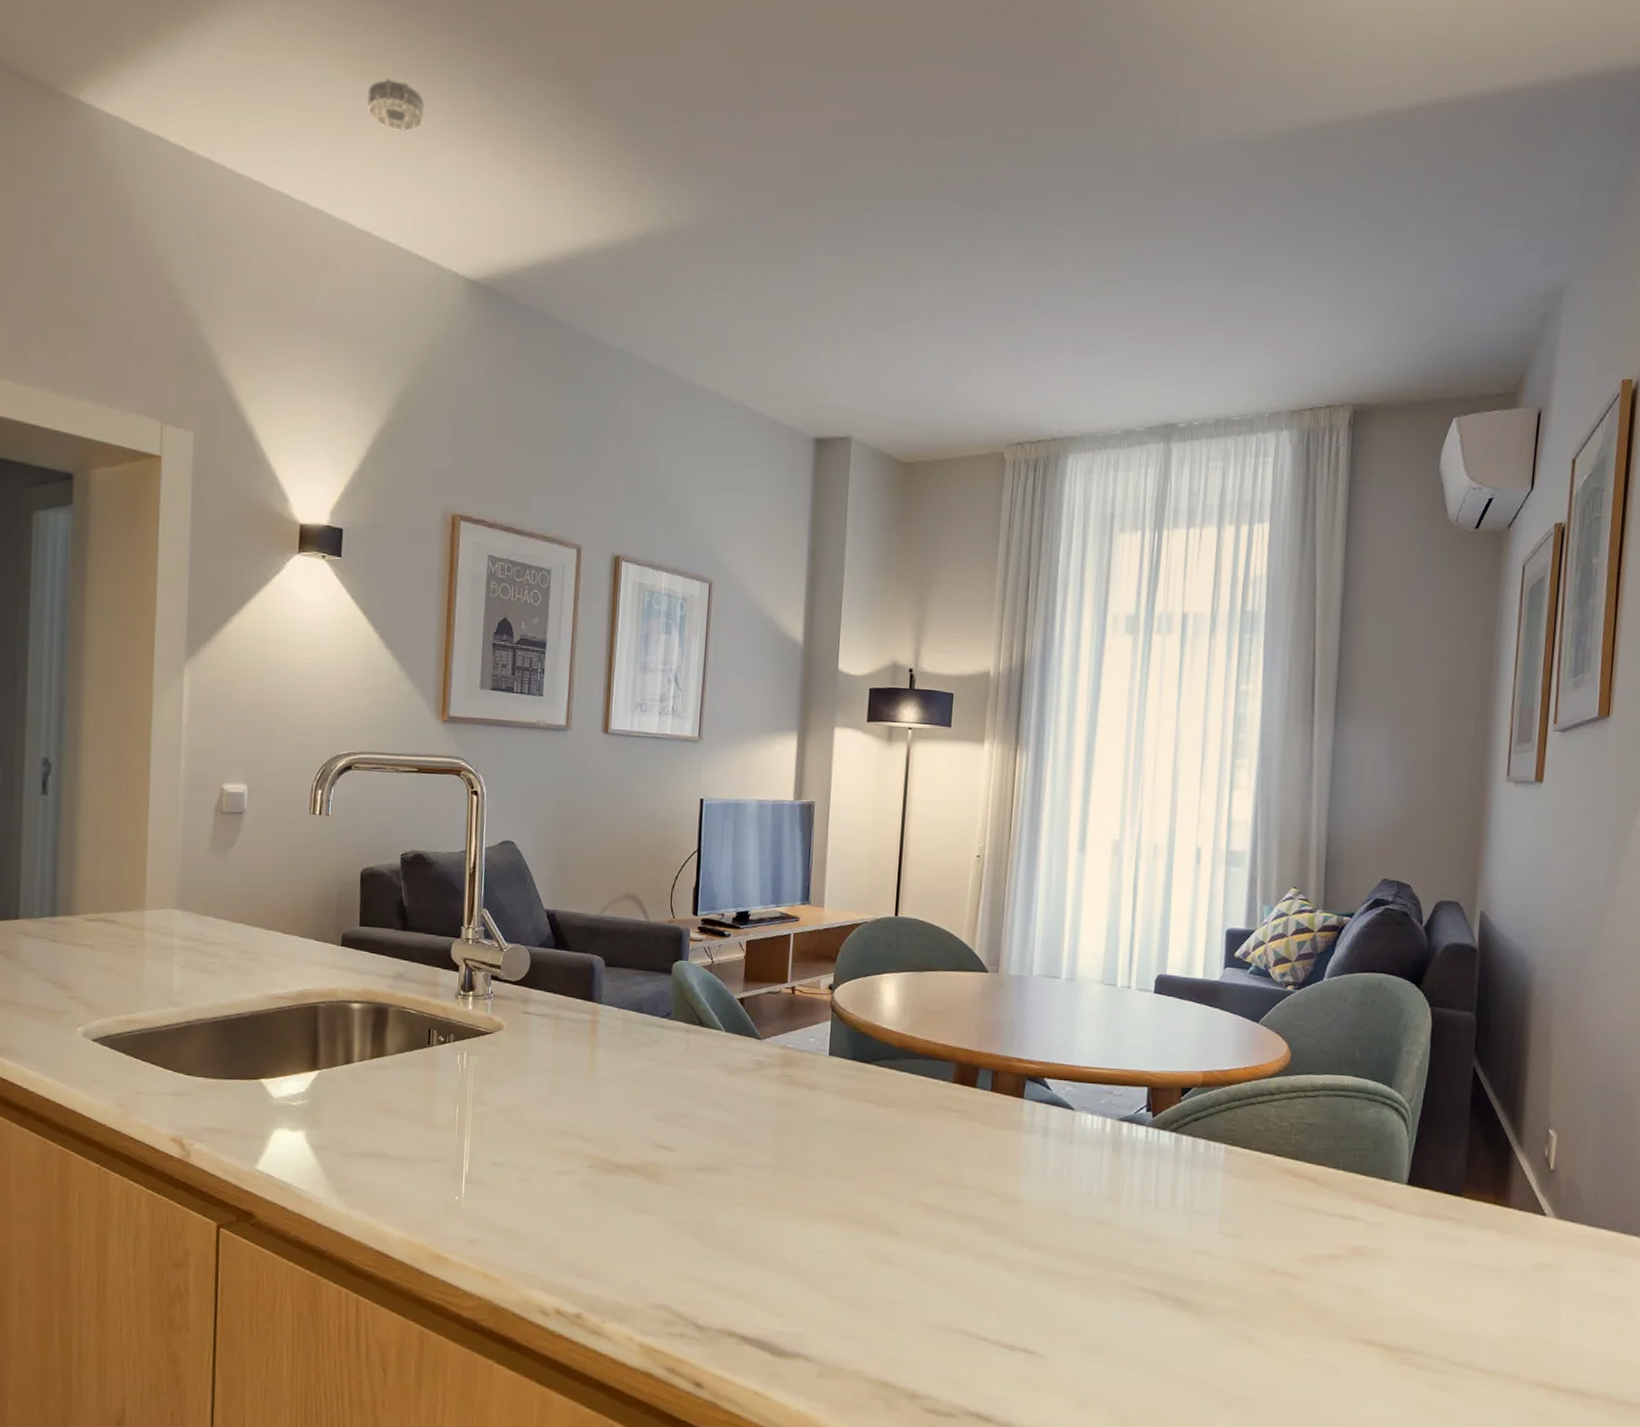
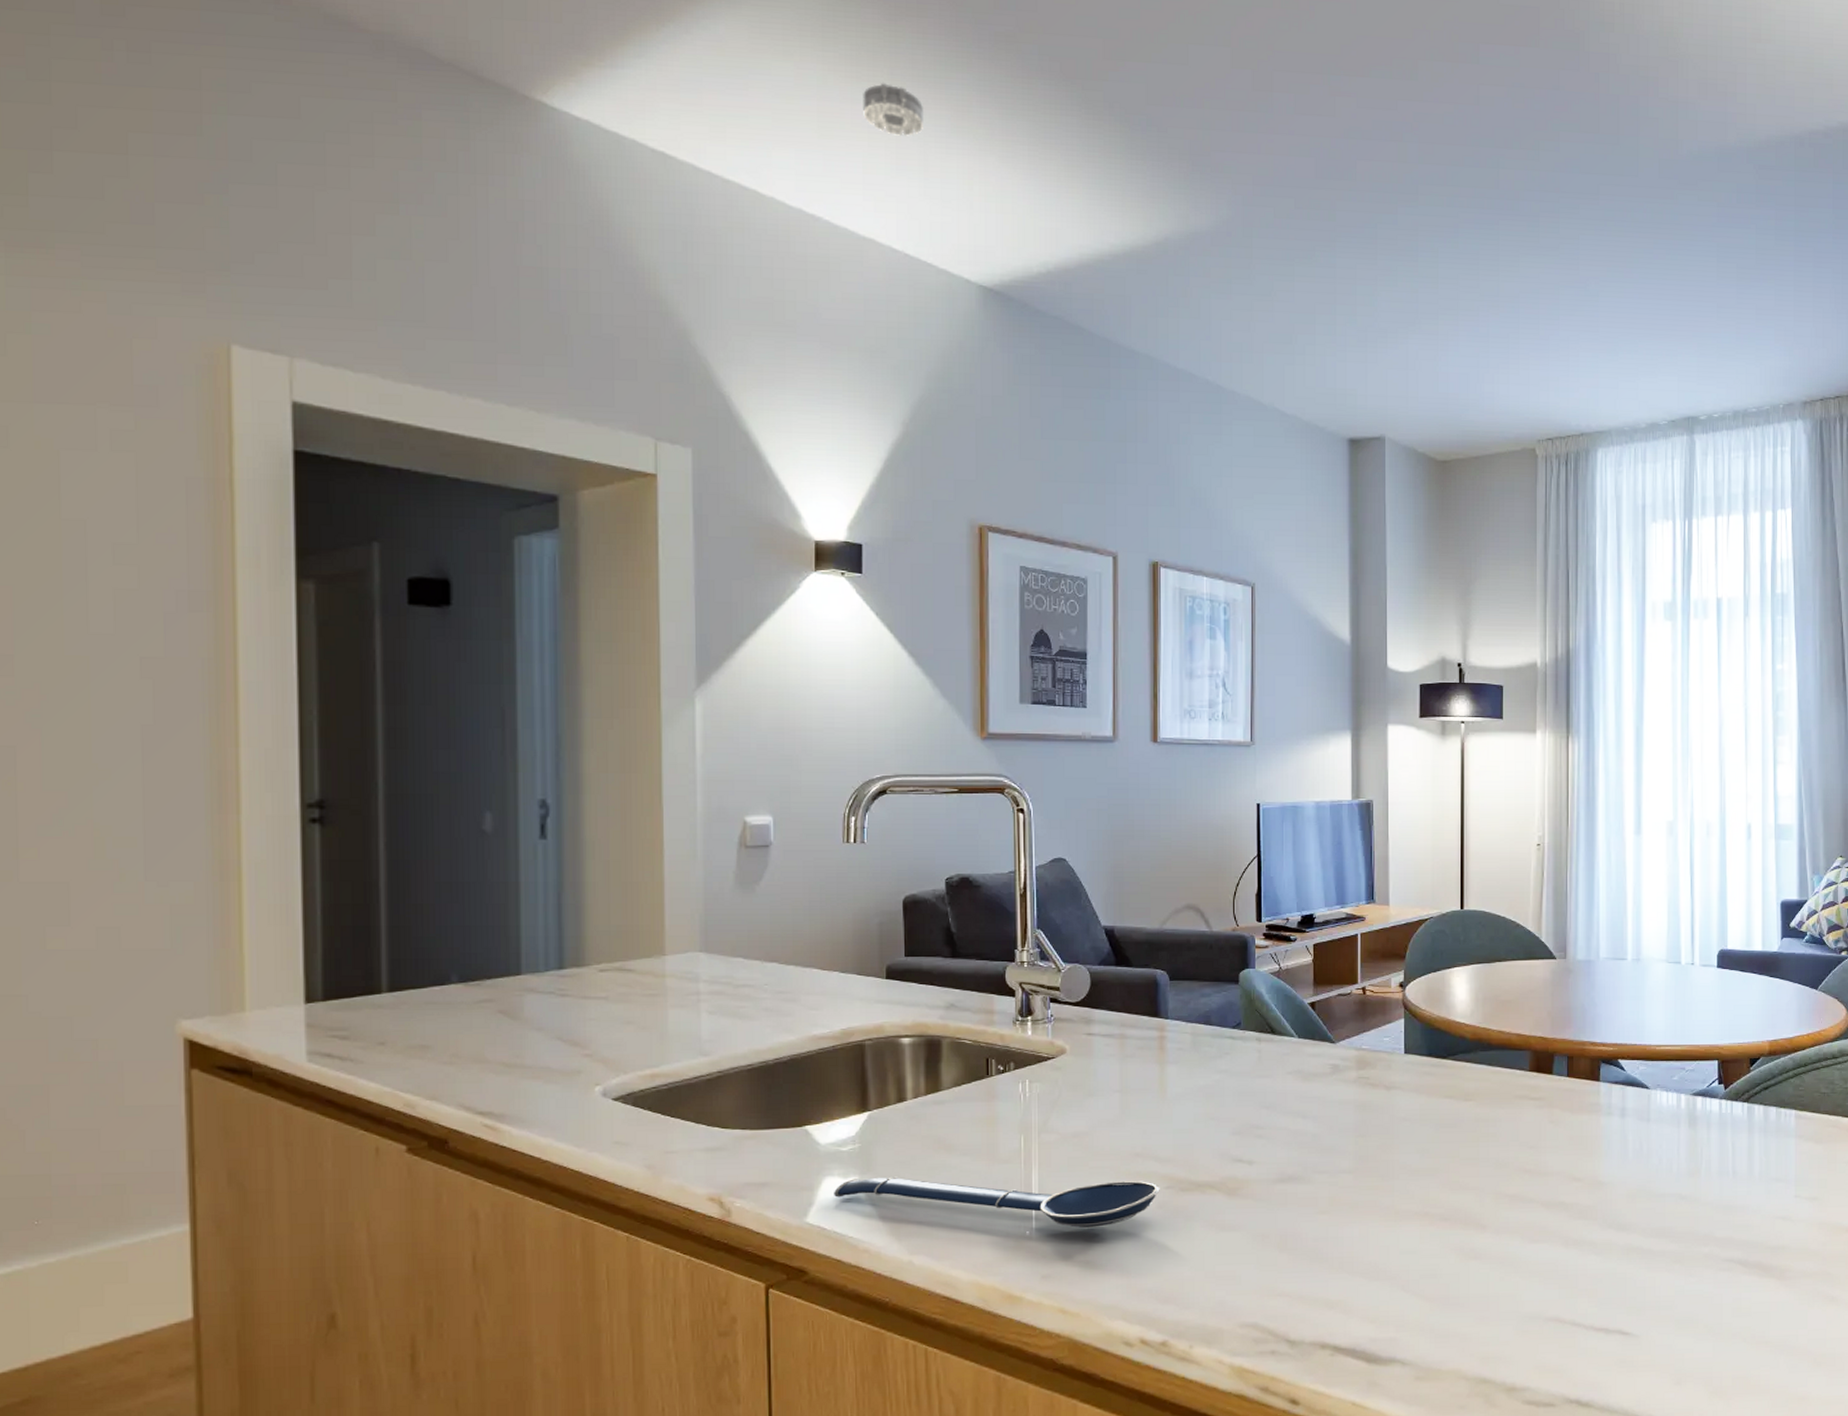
spoon: none [283,1132,584,1199] -> present [834,1176,1160,1228]

